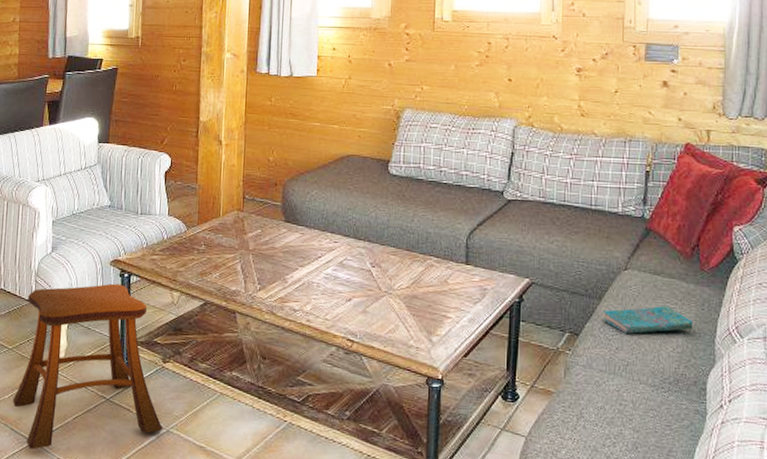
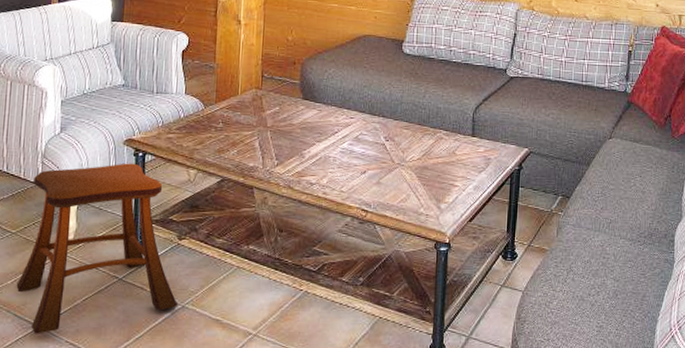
cover: present [602,305,693,335] -> none [590,169,665,196]

